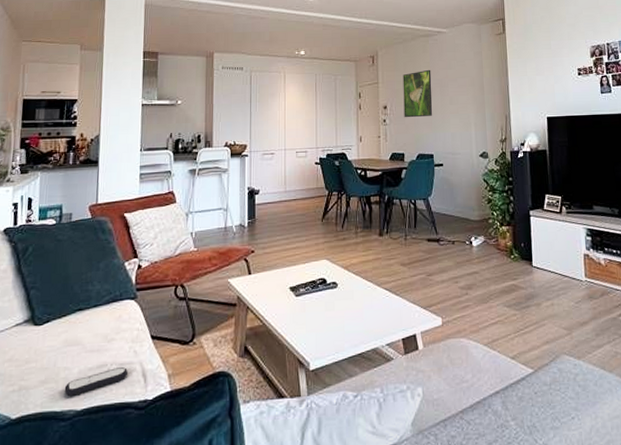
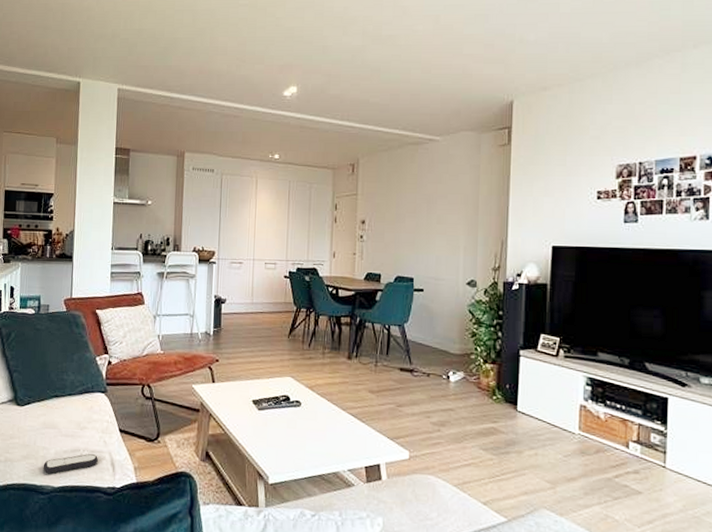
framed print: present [402,69,433,118] -> none [383,182,418,236]

